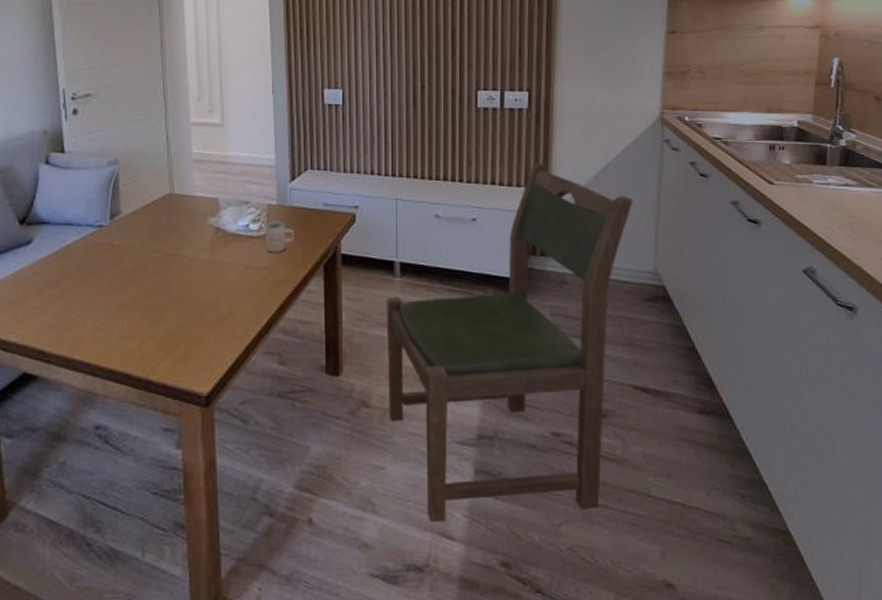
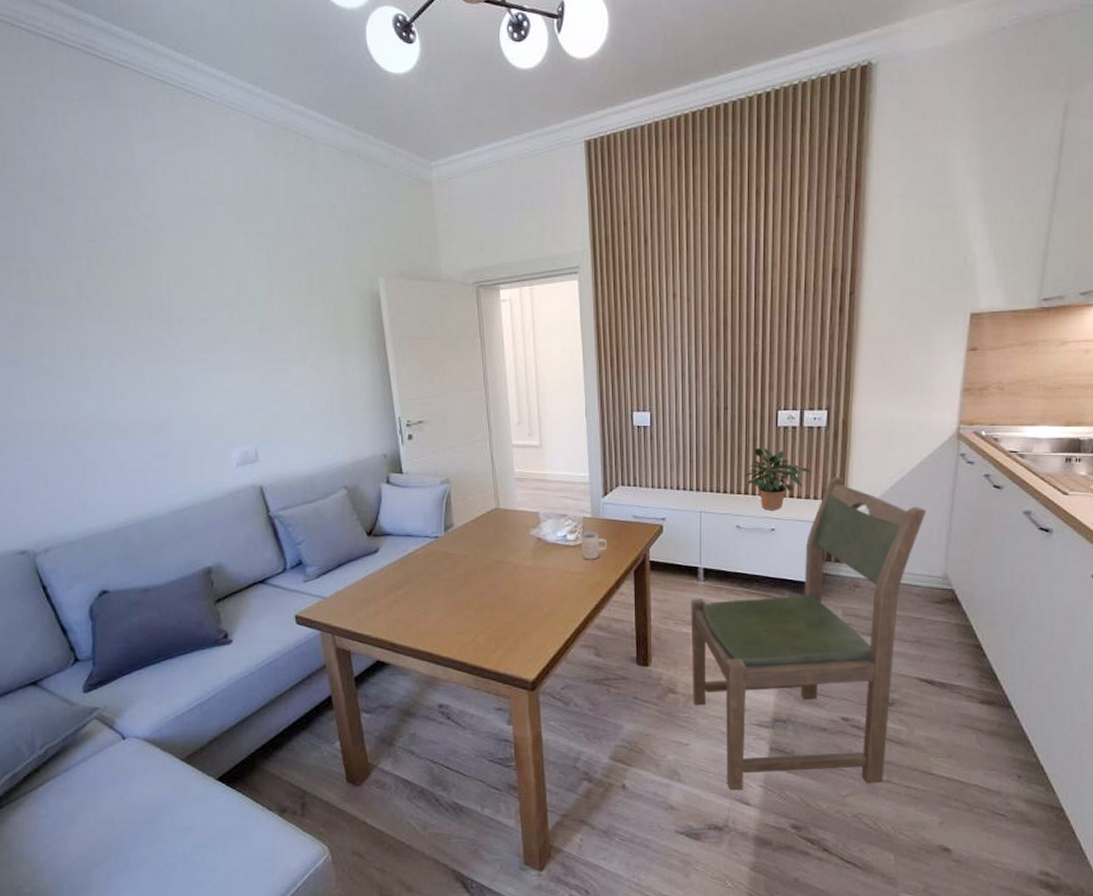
potted plant: none [442,130,514,199] -> present [743,447,812,511]

